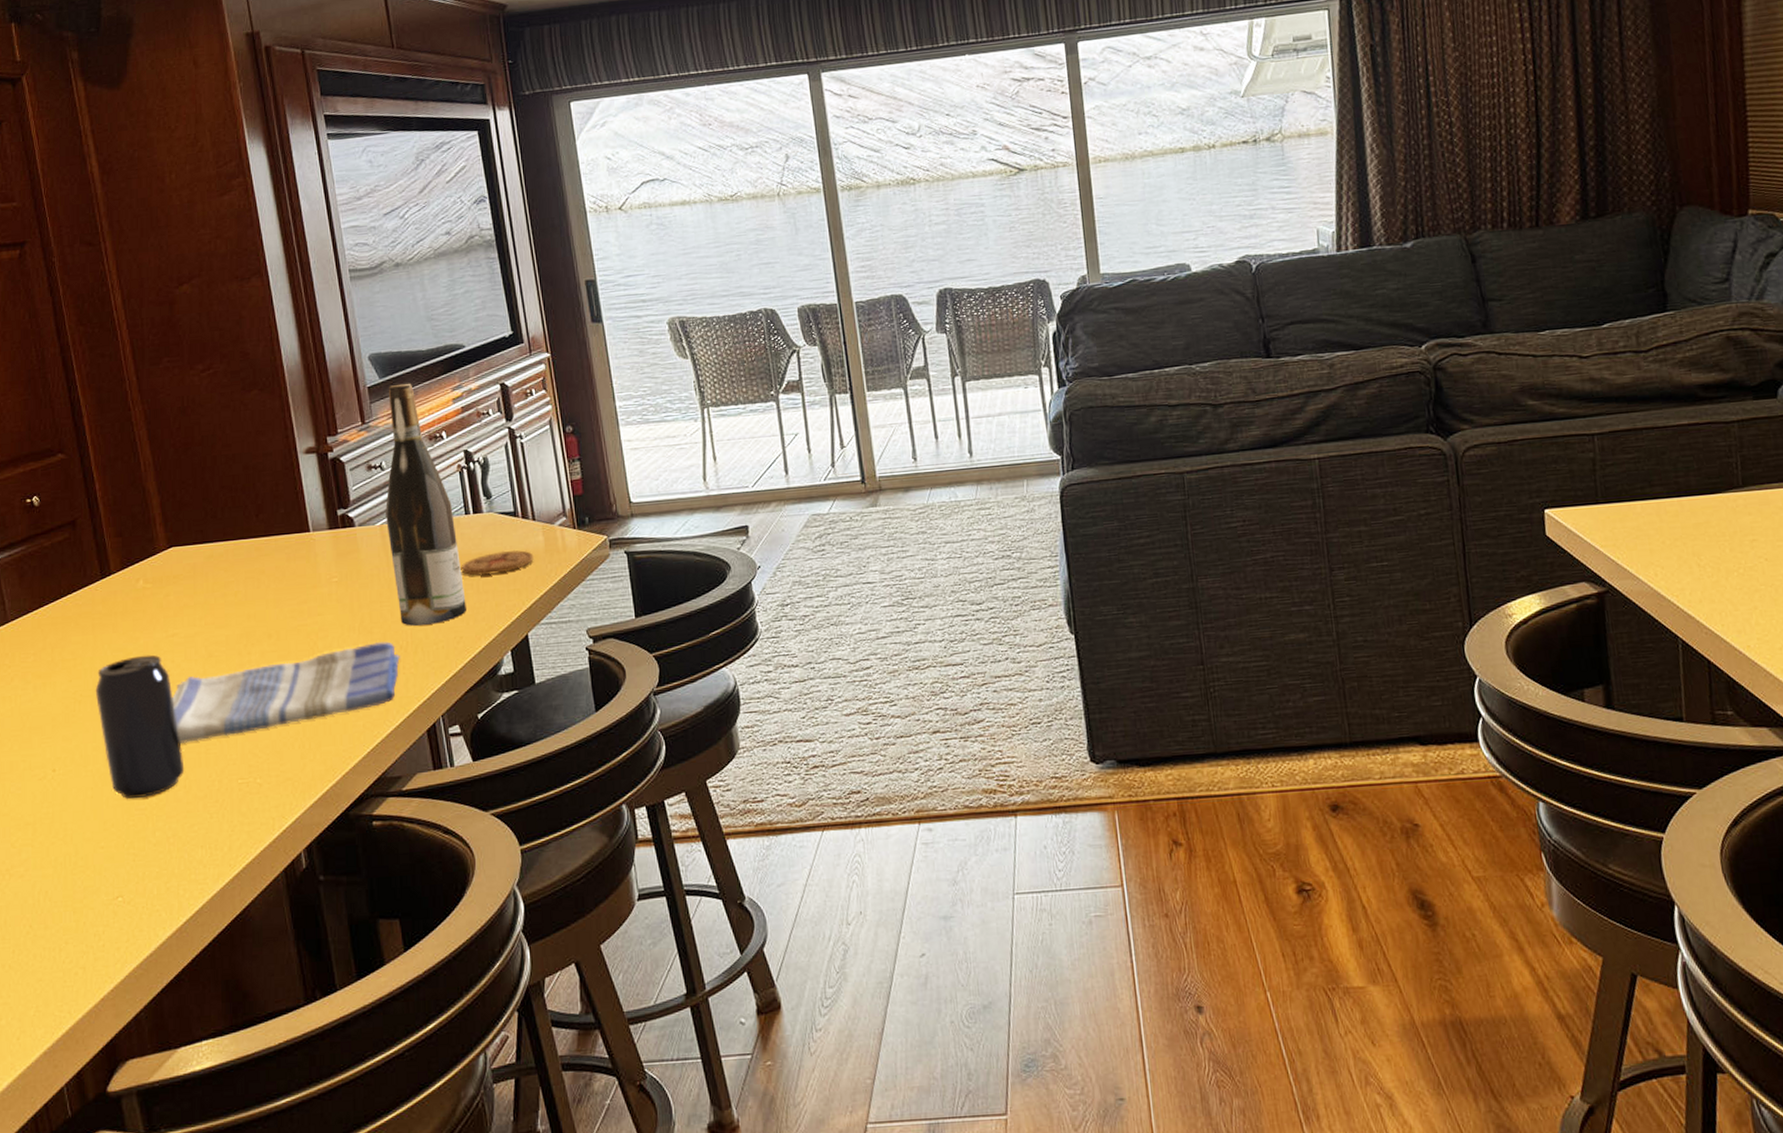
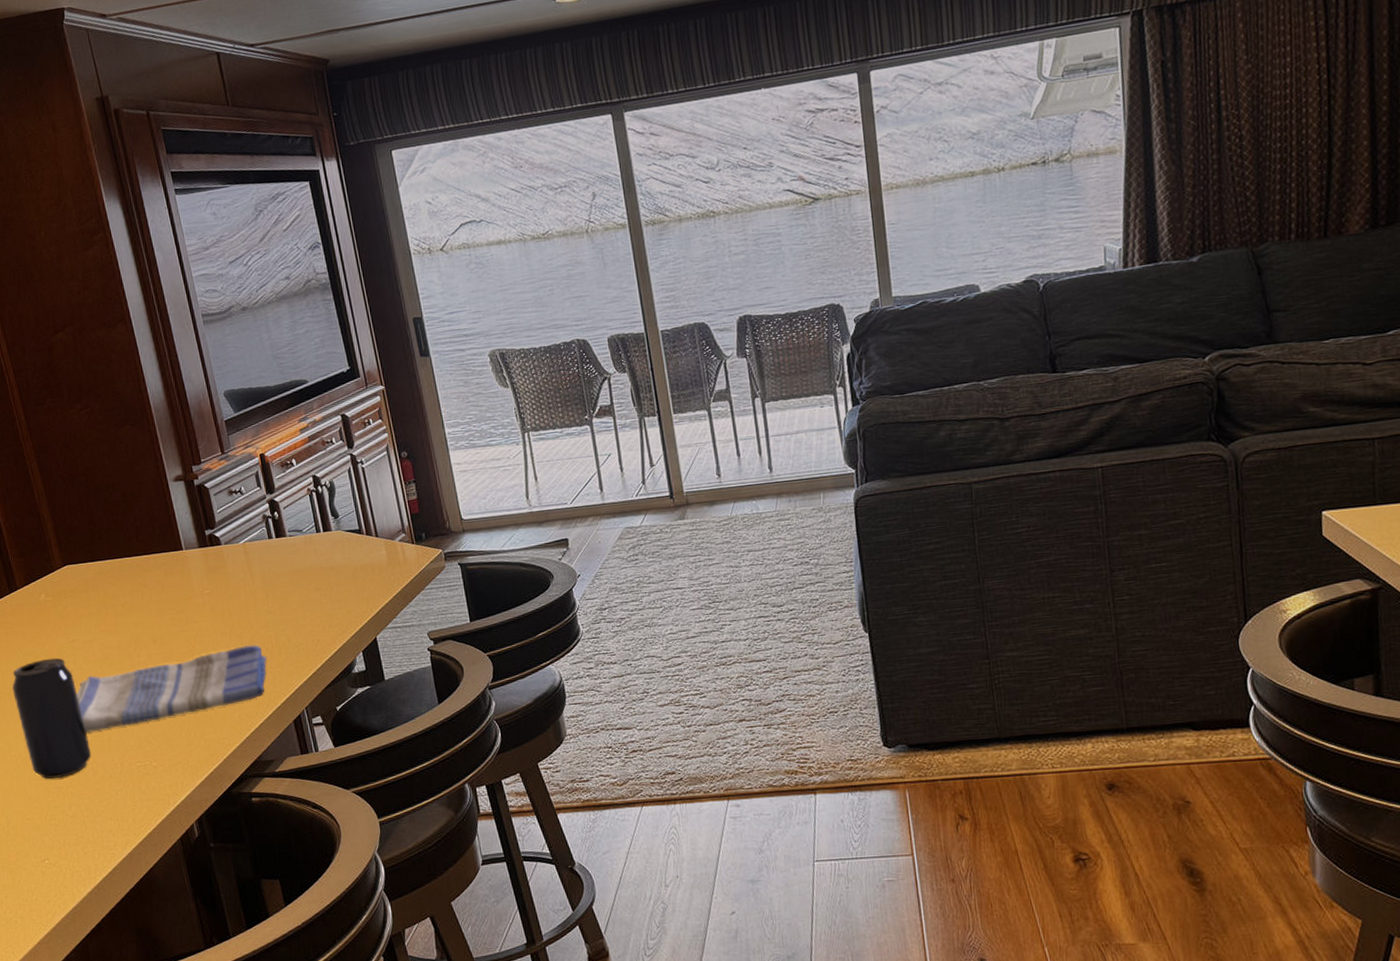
wine bottle: present [385,383,466,626] -> none [243,416,322,631]
coaster: present [461,549,534,577] -> none [315,563,378,587]

